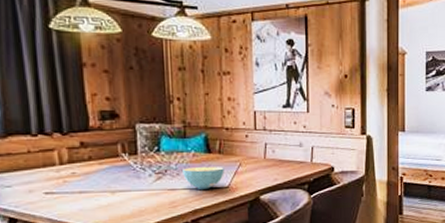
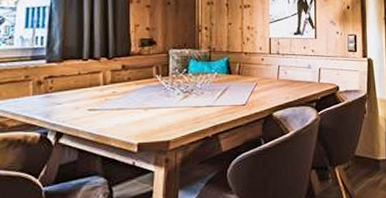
cereal bowl: present [183,167,224,189] -> none [206,86,242,107]

